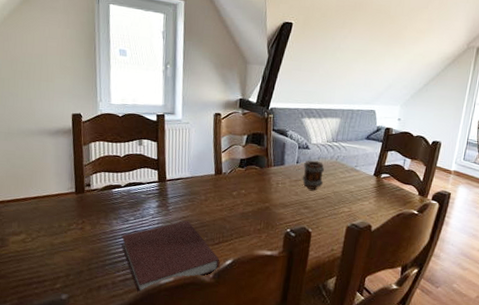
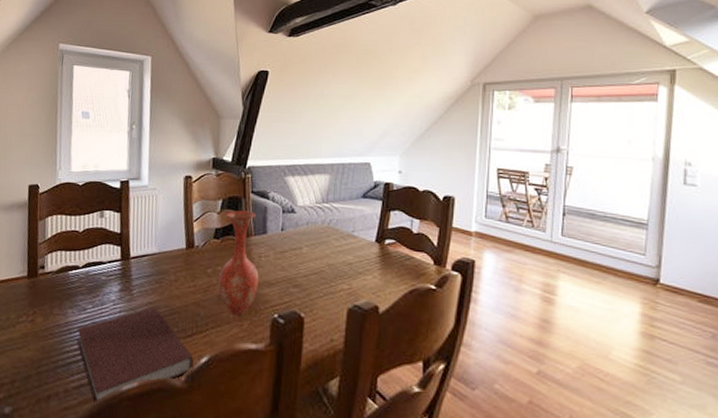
vase: none [242,144,276,230] -> present [218,210,259,316]
mug: present [302,160,324,190] -> none [289,226,315,262]

